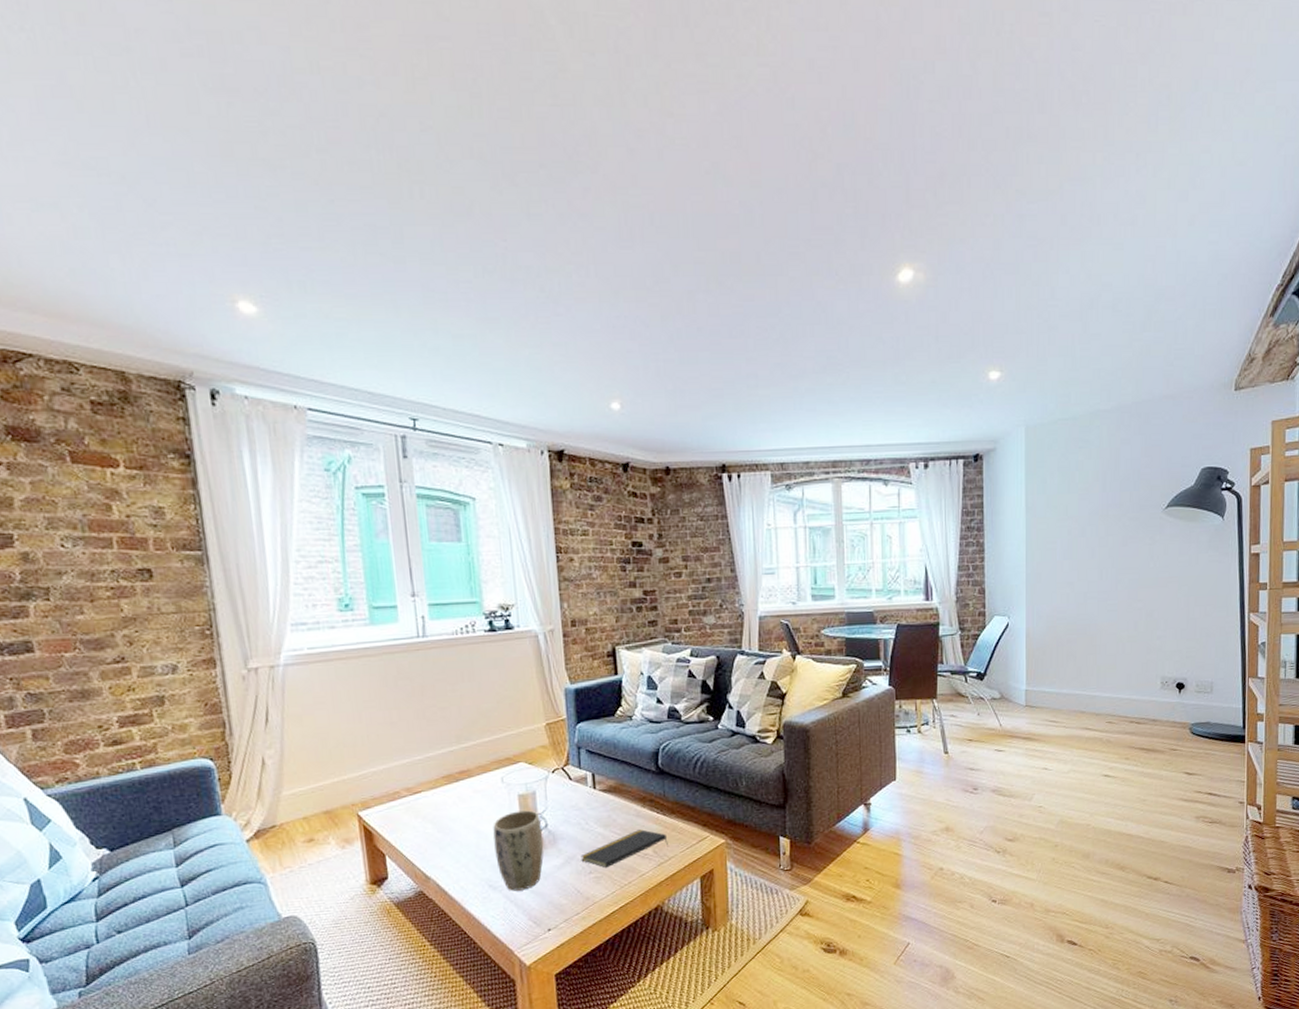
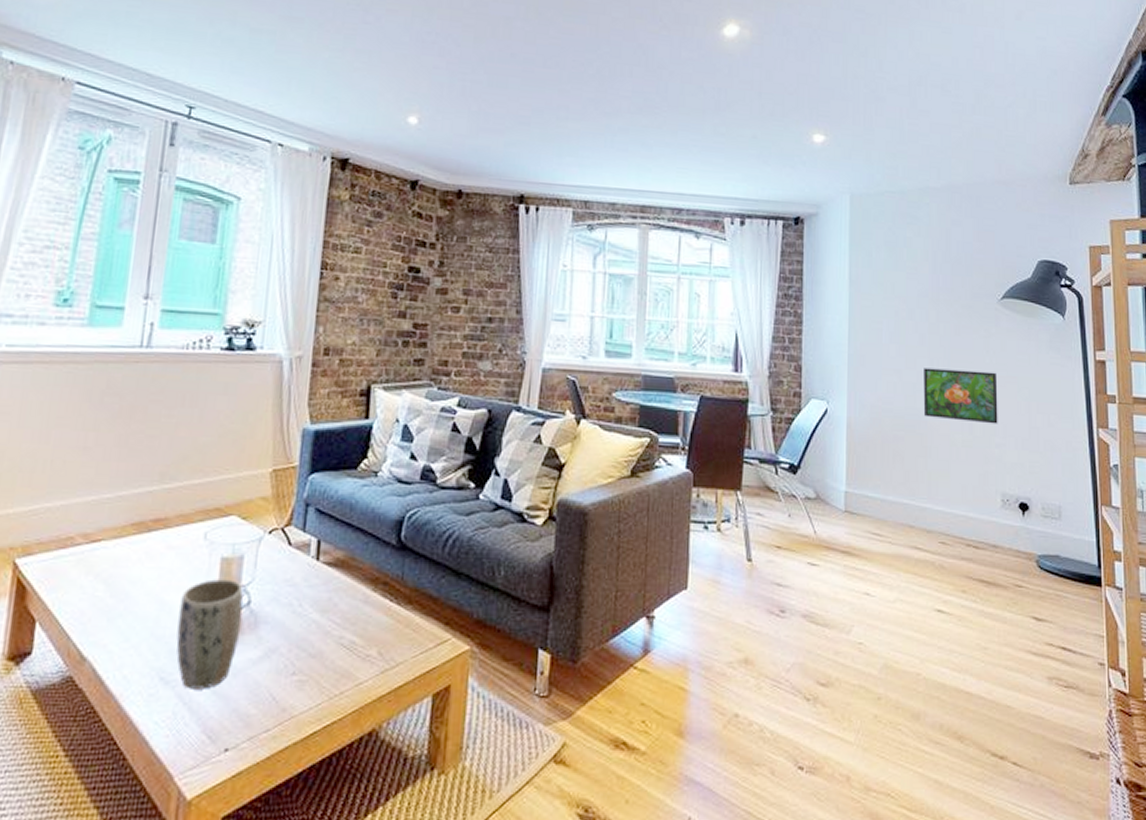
notepad: present [580,829,668,868] -> none [285,621,398,670]
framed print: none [1093,574,1160,621] -> present [923,368,998,424]

